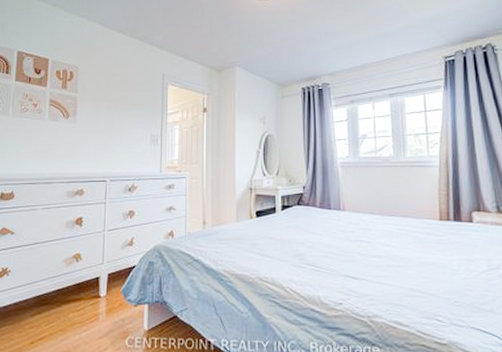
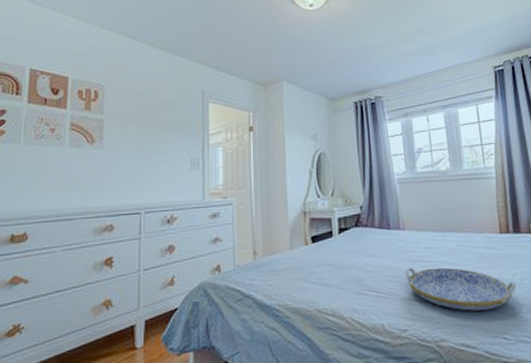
serving tray: none [343,247,453,292] -> present [405,267,516,311]

